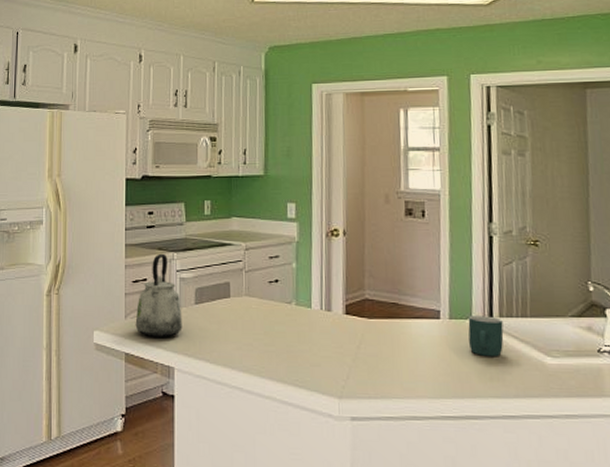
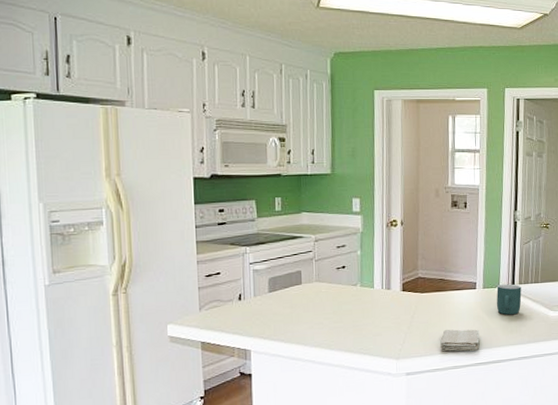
kettle: present [135,253,182,337] -> none [210,248,257,325]
washcloth: none [394,368,447,399] -> present [440,329,480,351]

